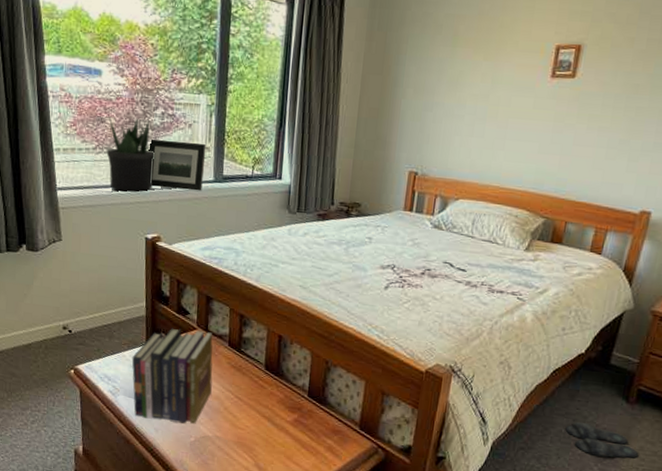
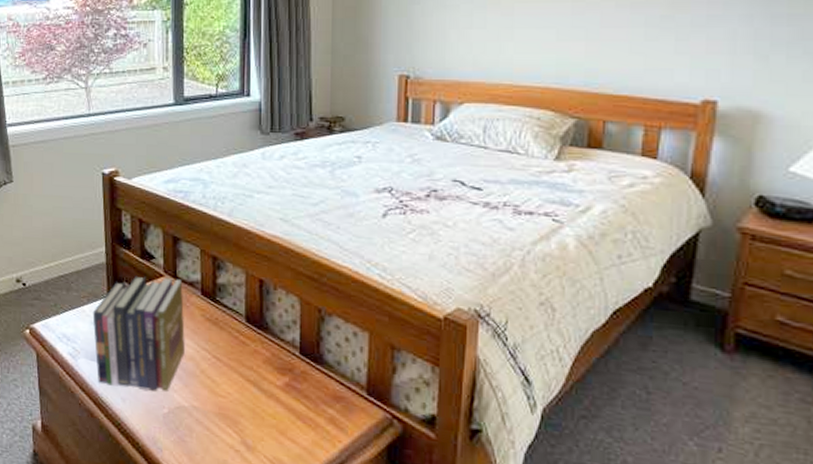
planter: present [106,117,156,193] -> none [57,42,109,124]
picture frame: present [147,138,207,191] -> none [100,63,164,117]
slippers: present [565,422,639,459] -> none [640,380,751,429]

